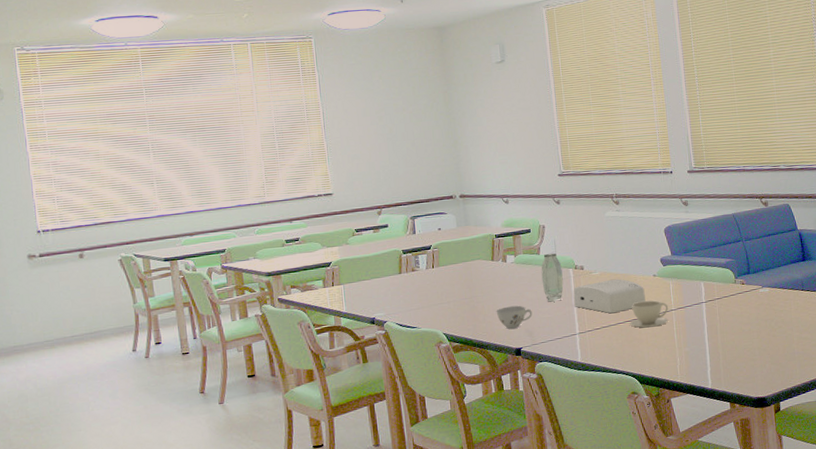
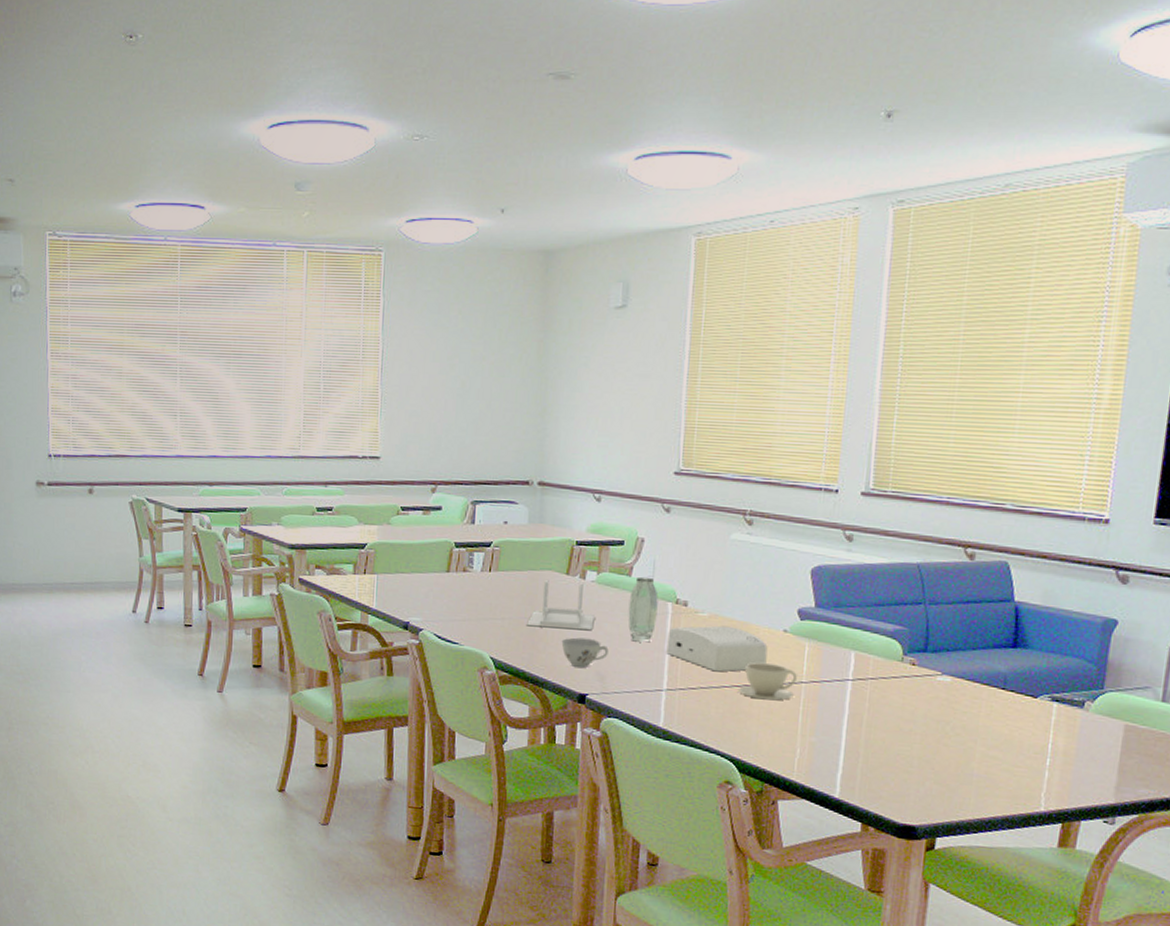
napkin holder: none [468,264,519,305] -> present [527,579,596,631]

